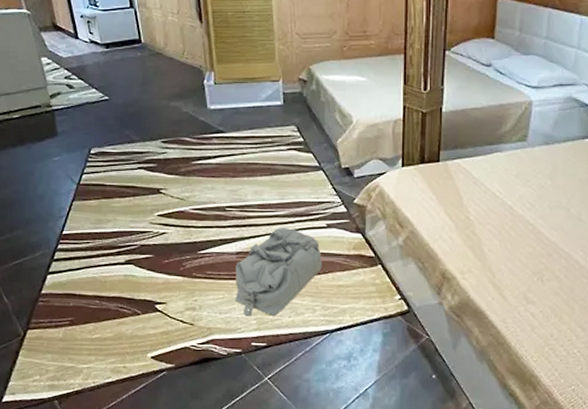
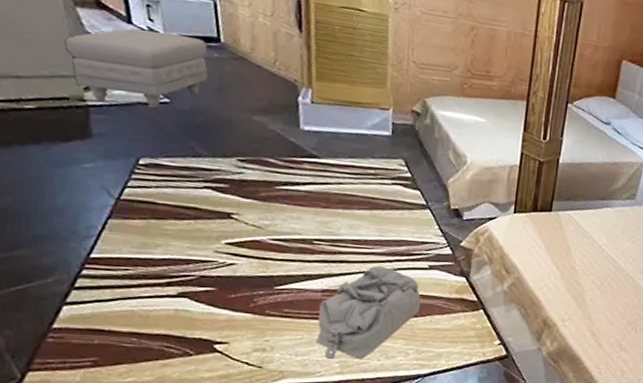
ottoman: none [35,41,134,106] -> present [64,28,208,109]

